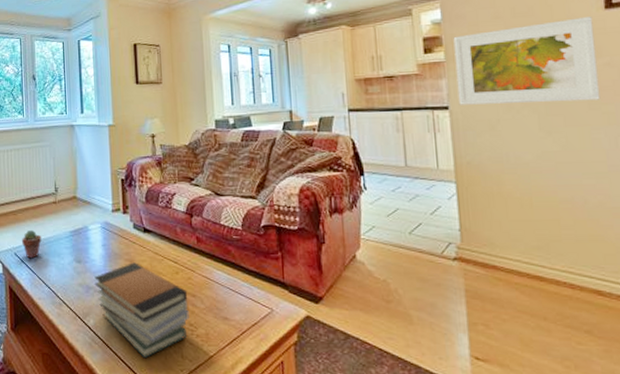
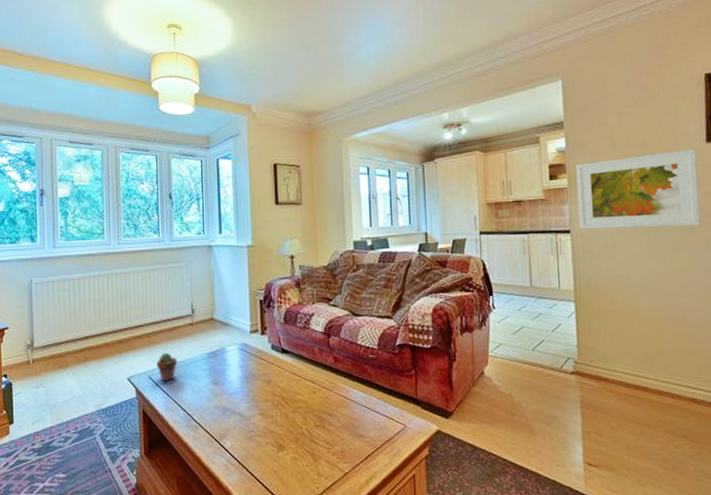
book stack: present [94,262,189,359] -> none [231,383,326,478]

